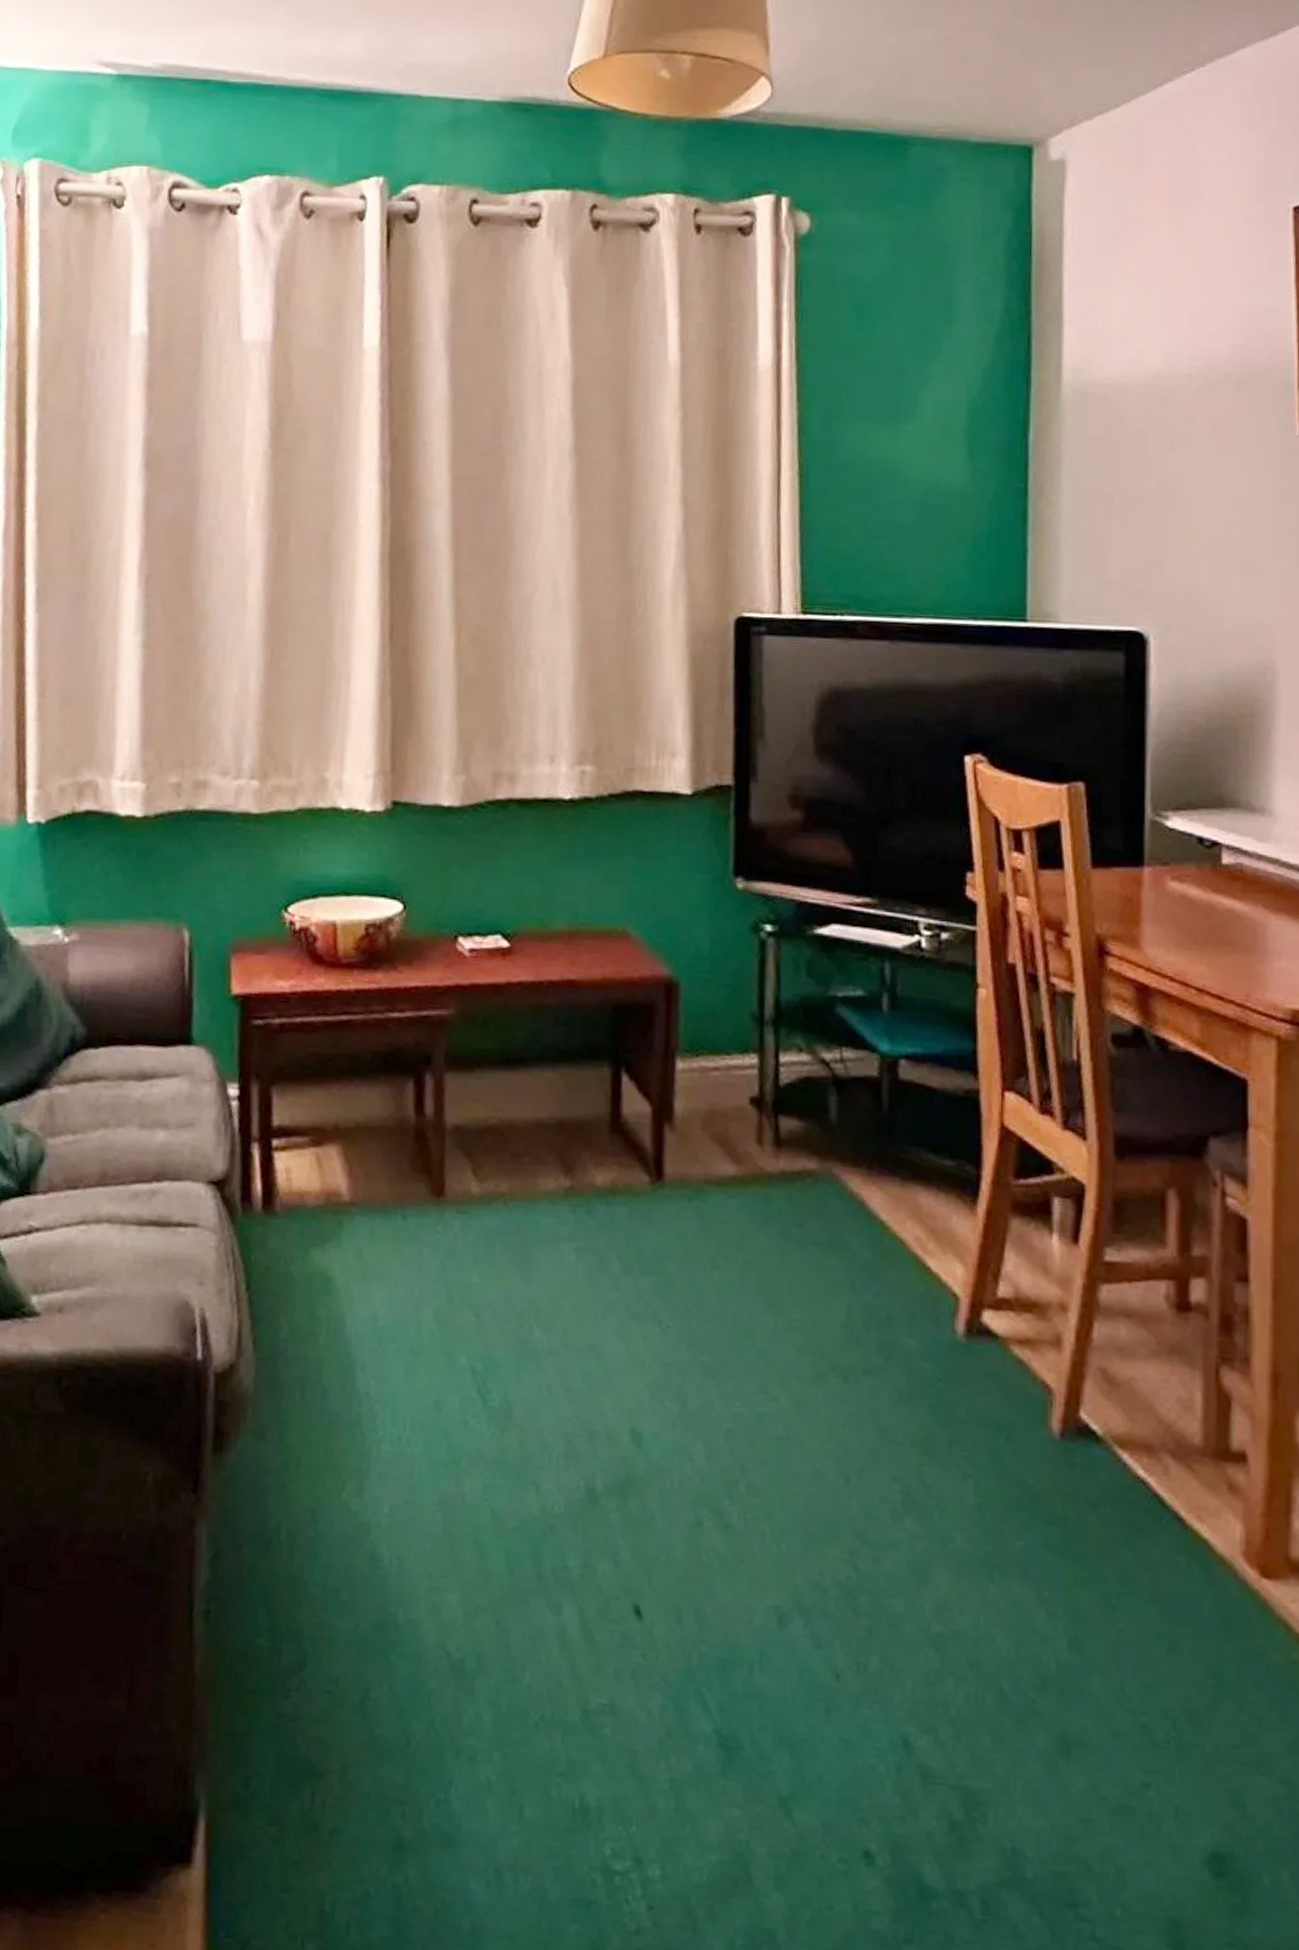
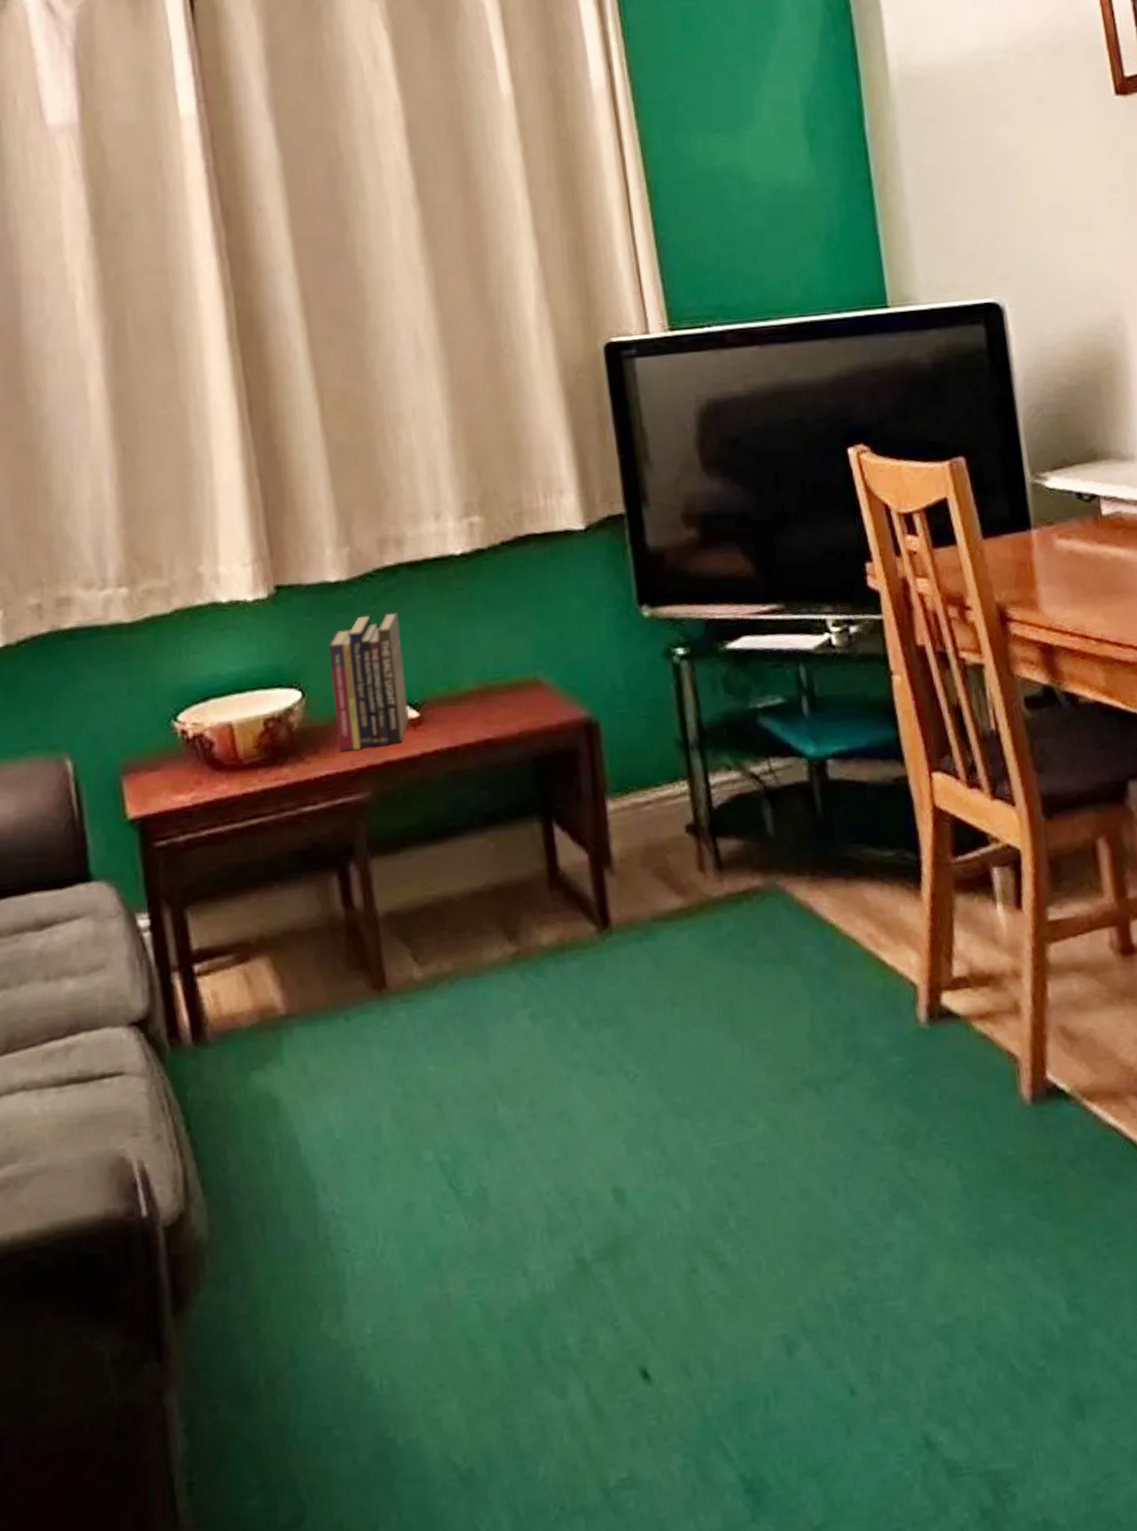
books: none [430,843,504,970] -> present [329,612,410,751]

